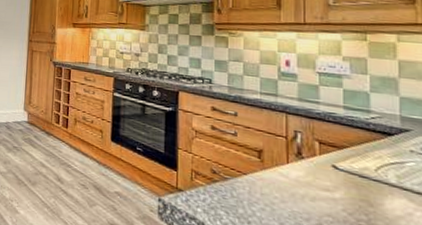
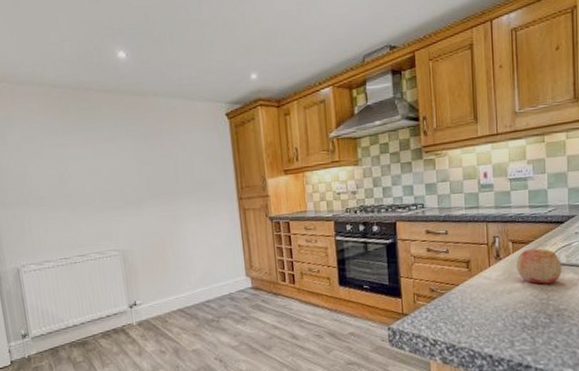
apple: none [324,155,390,204] -> present [516,248,562,284]

